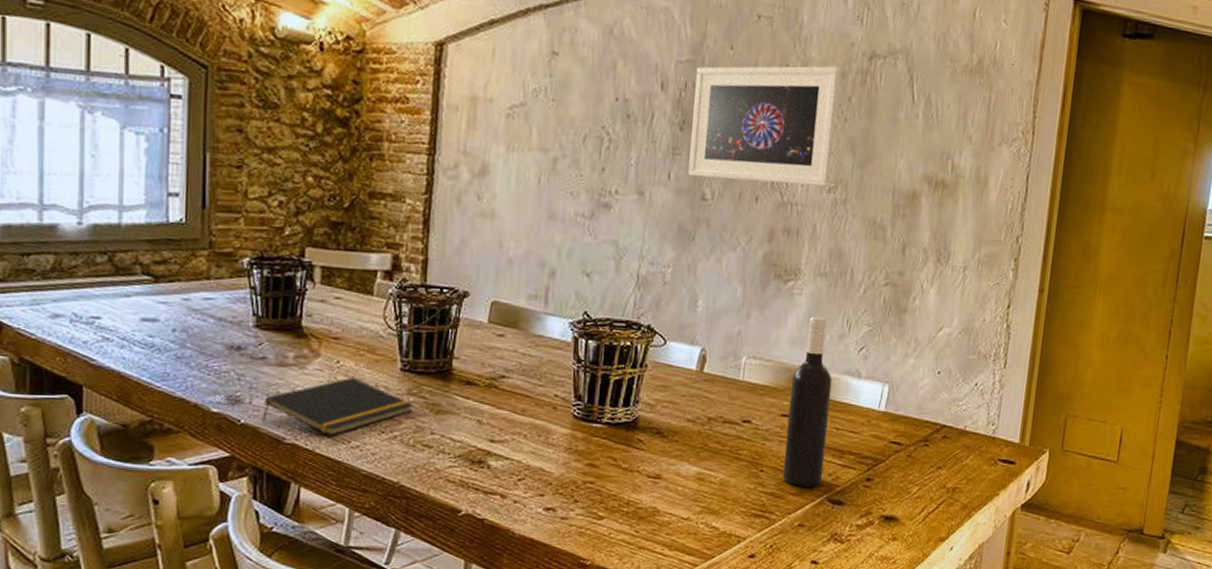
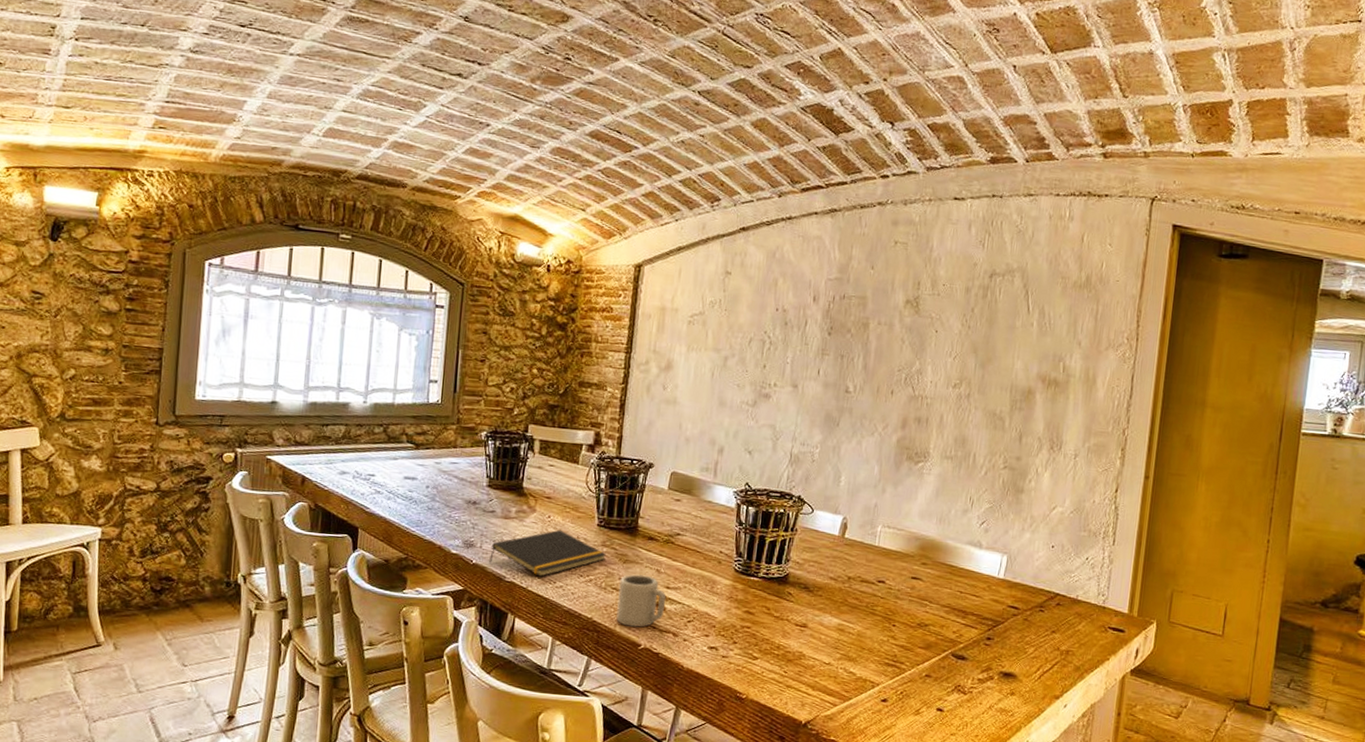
cup: none [429,427,491,490] -> present [616,574,667,627]
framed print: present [688,65,841,187] -> none [834,282,965,383]
wine bottle: present [782,316,833,487] -> none [912,493,957,643]

